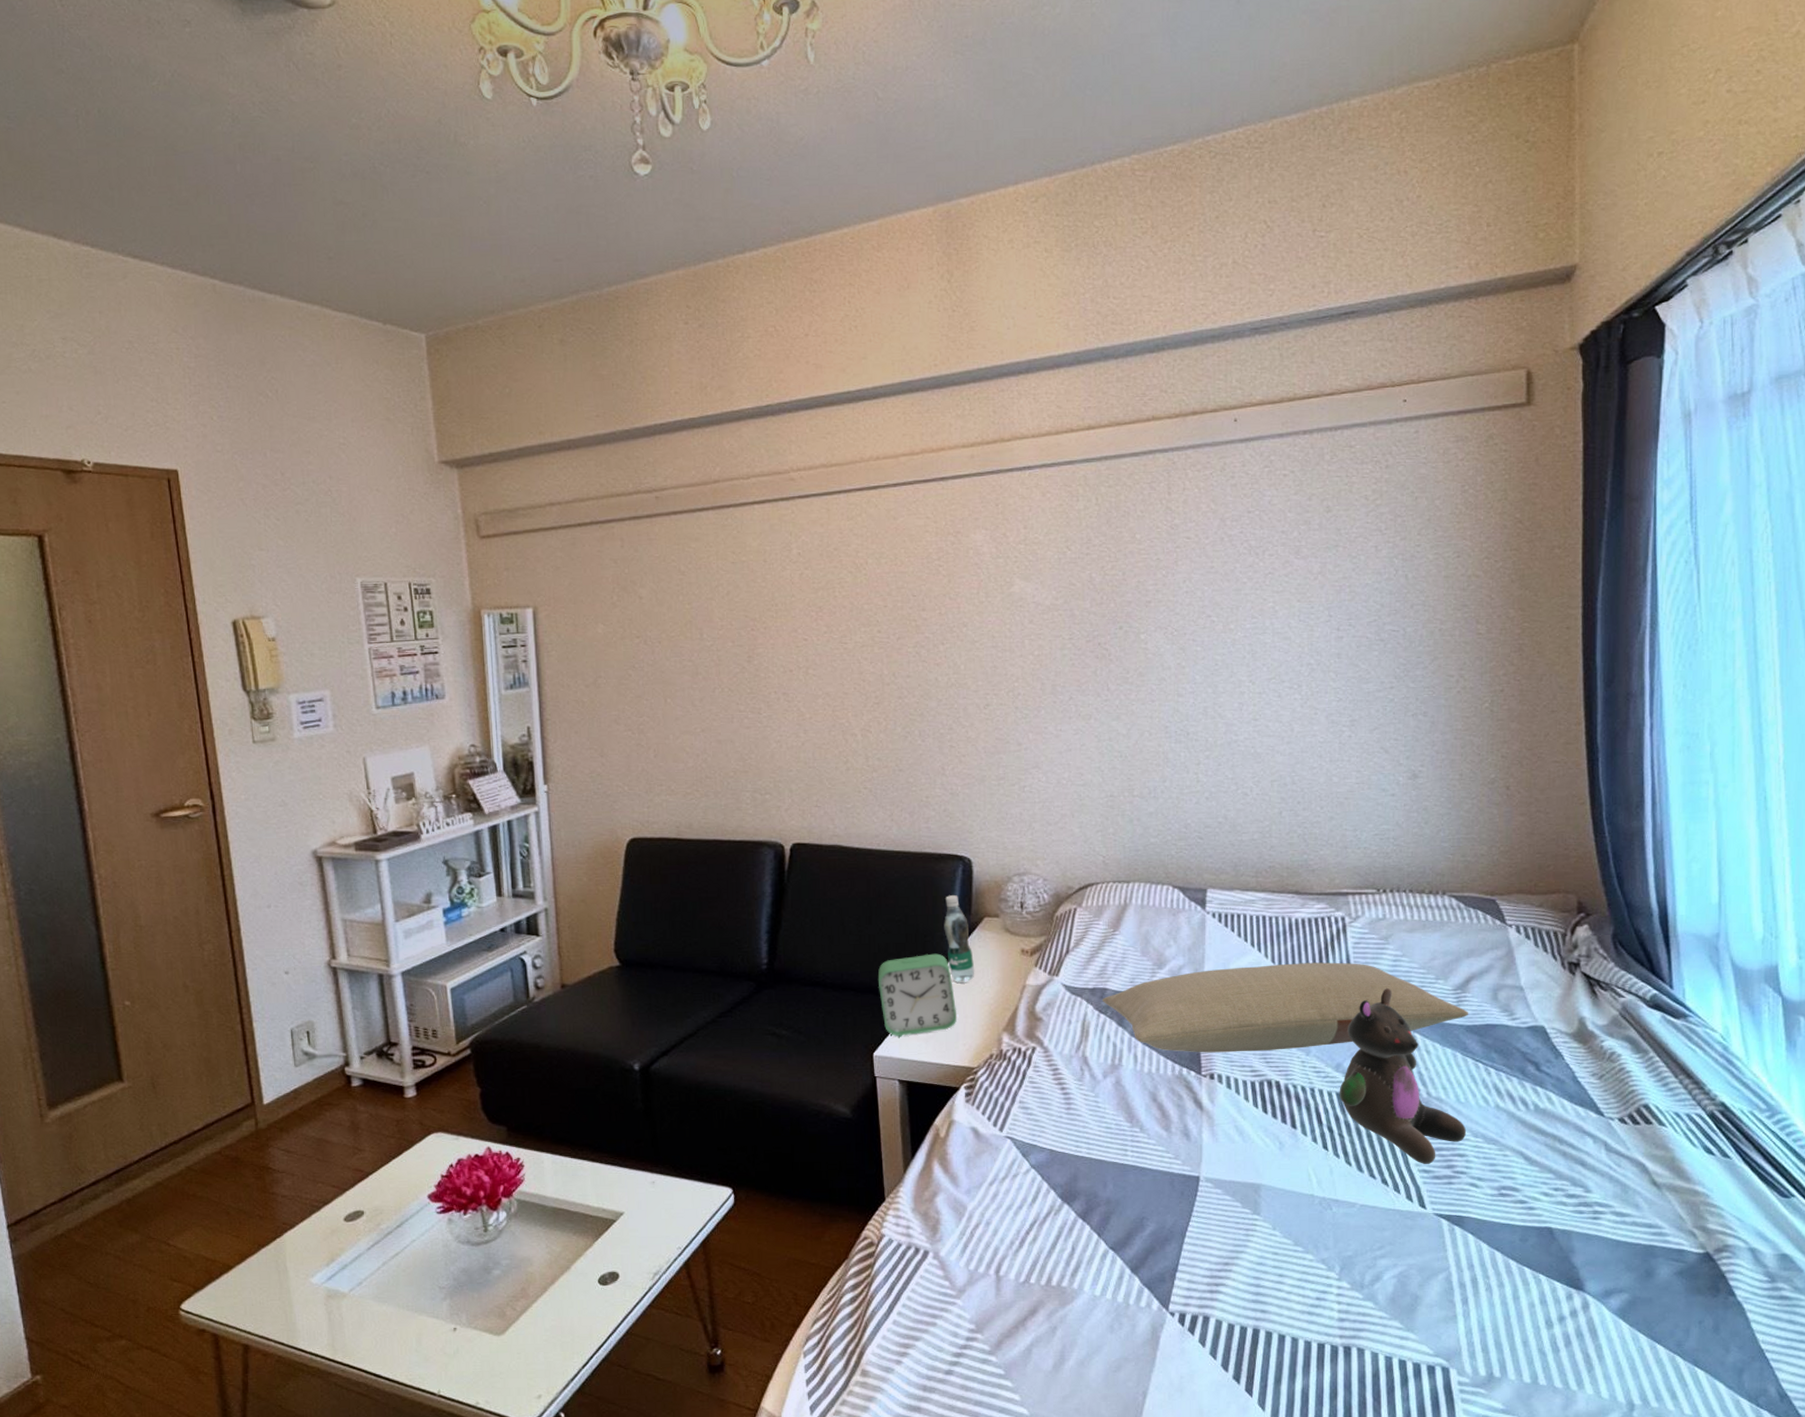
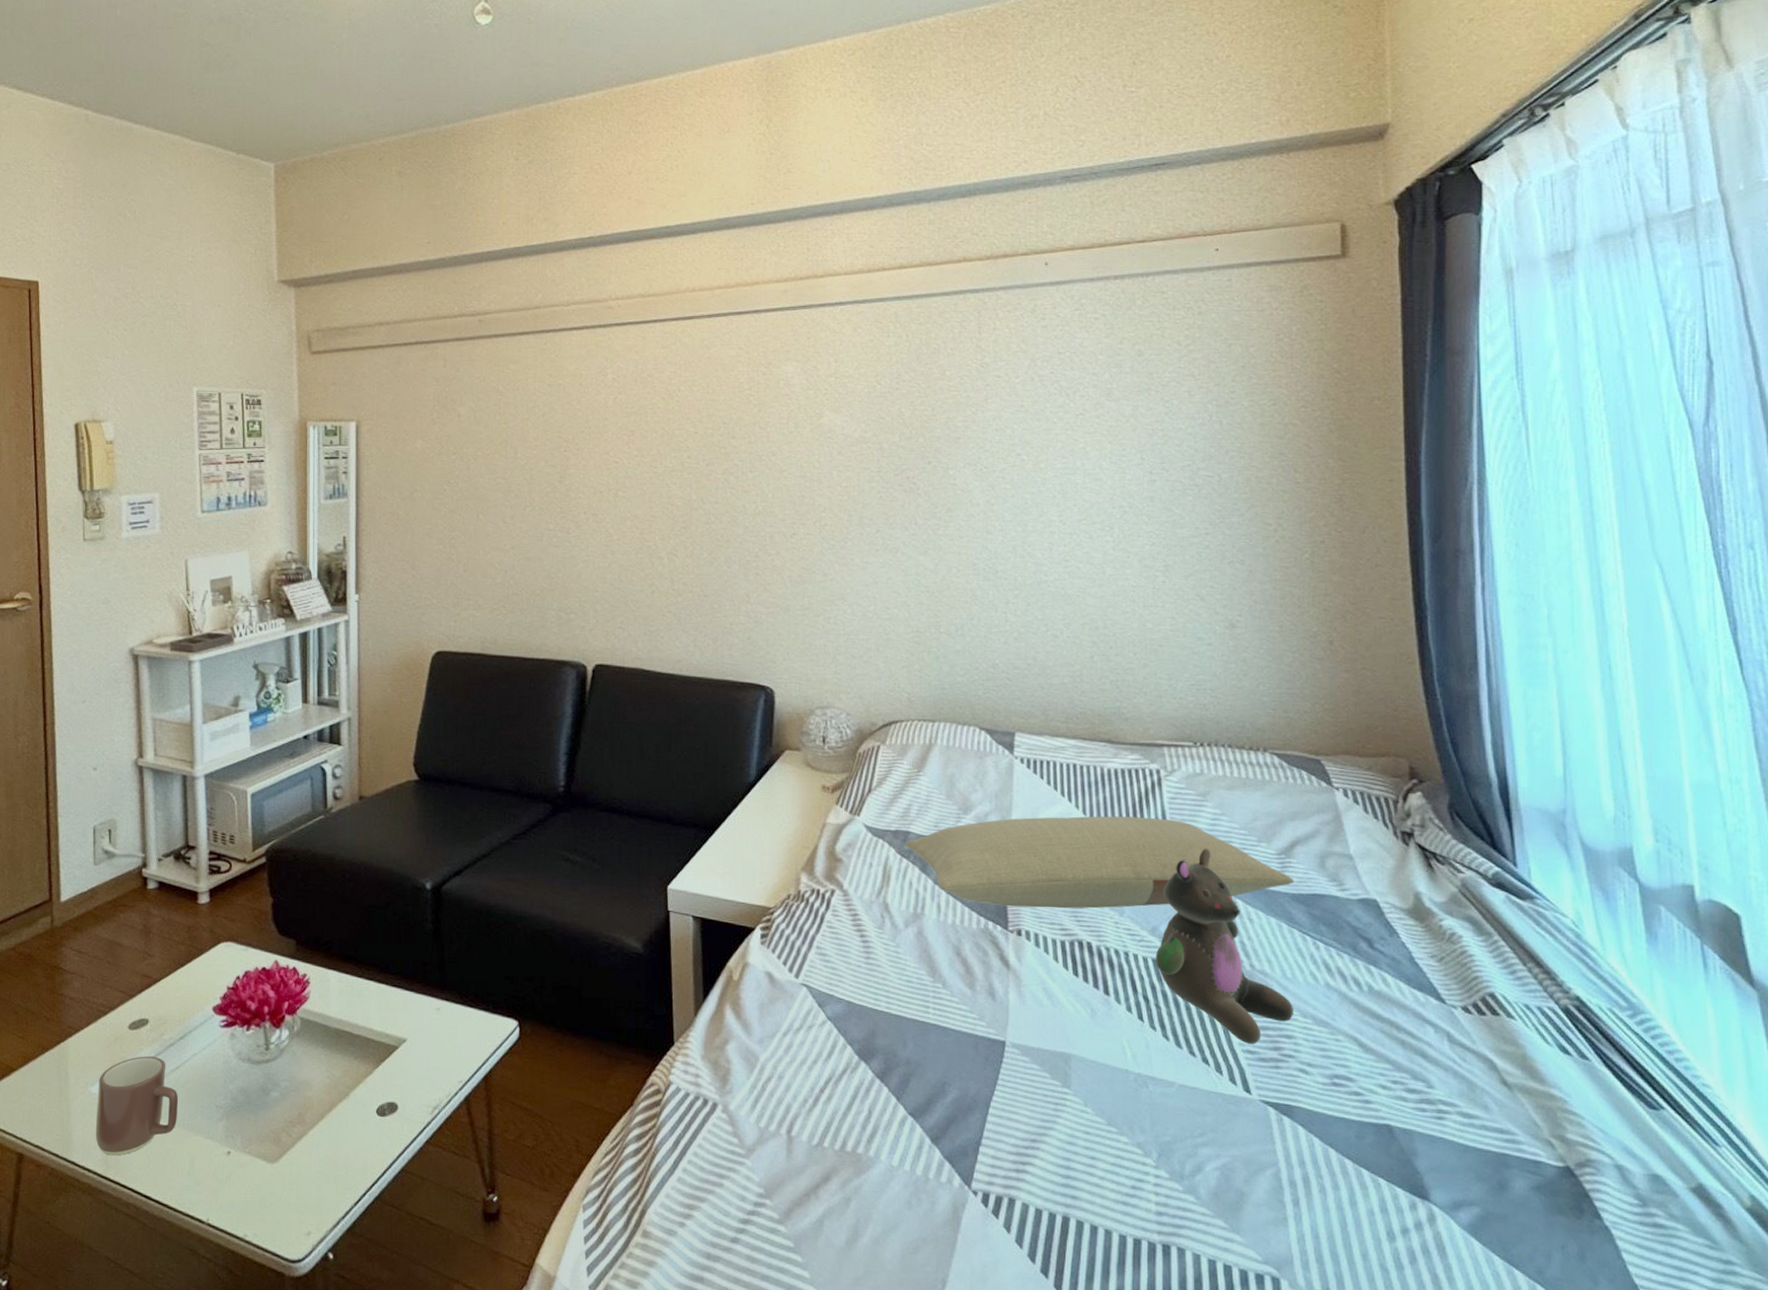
mug: none [318,1245,401,1340] -> present [95,1056,179,1156]
alarm clock: present [877,953,958,1036] -> none [675,784,755,870]
bottle: present [943,895,975,983] -> none [743,726,774,817]

